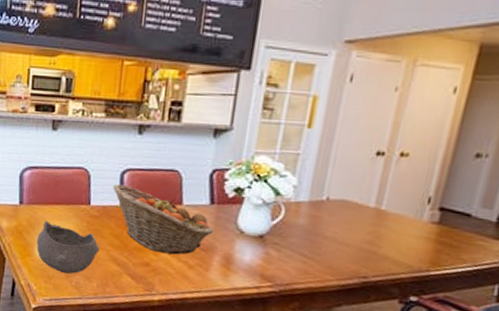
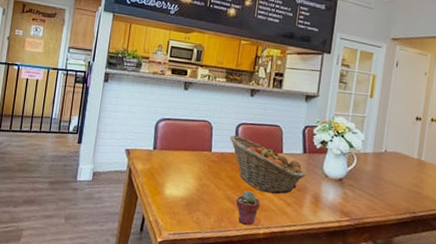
bowl: present [36,220,100,274] -> none [165,163,218,211]
potted succulent: none [123,251,154,291] -> present [236,191,260,225]

